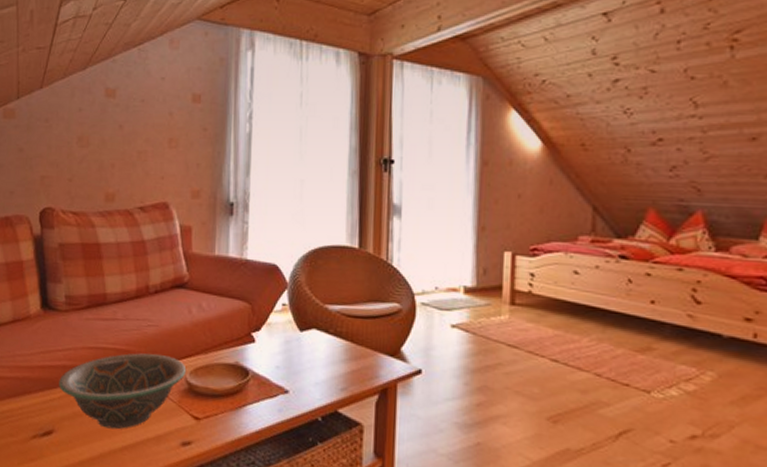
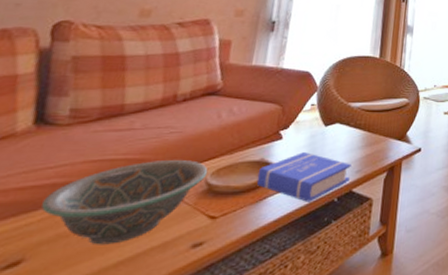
book: none [234,359,335,417] -> present [256,152,351,202]

